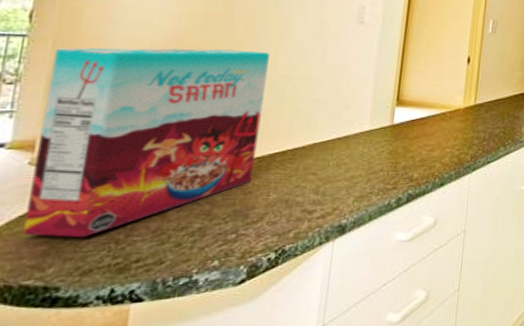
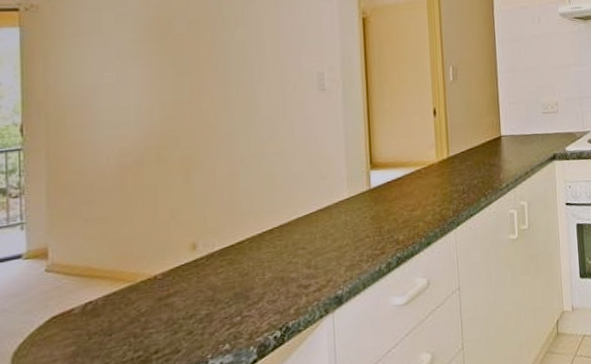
cereal box: present [23,47,270,237] -> none [48,133,247,339]

